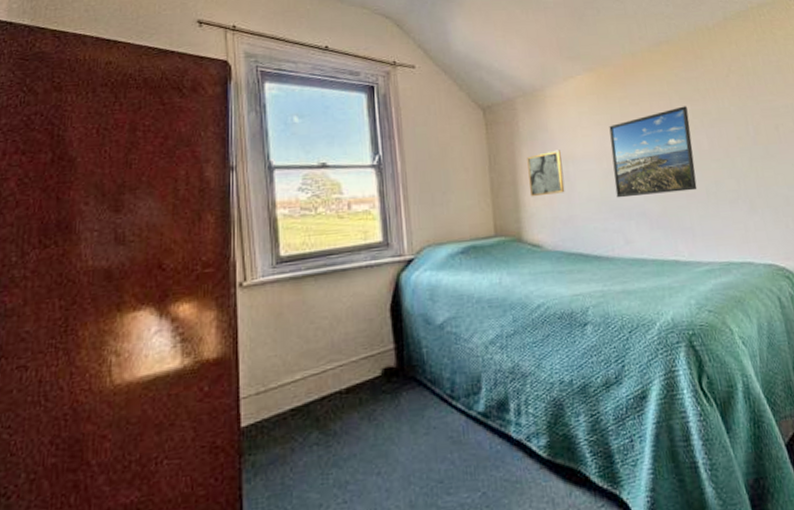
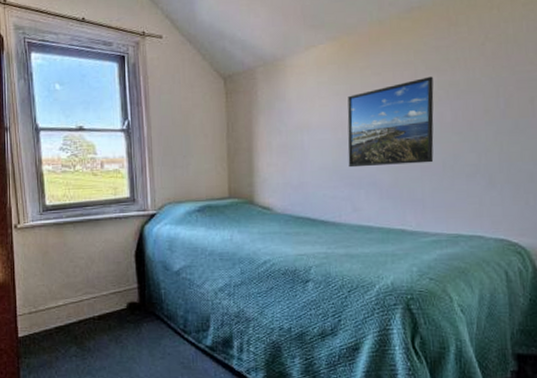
wall art: present [527,150,565,197] -> none [263,119,298,163]

